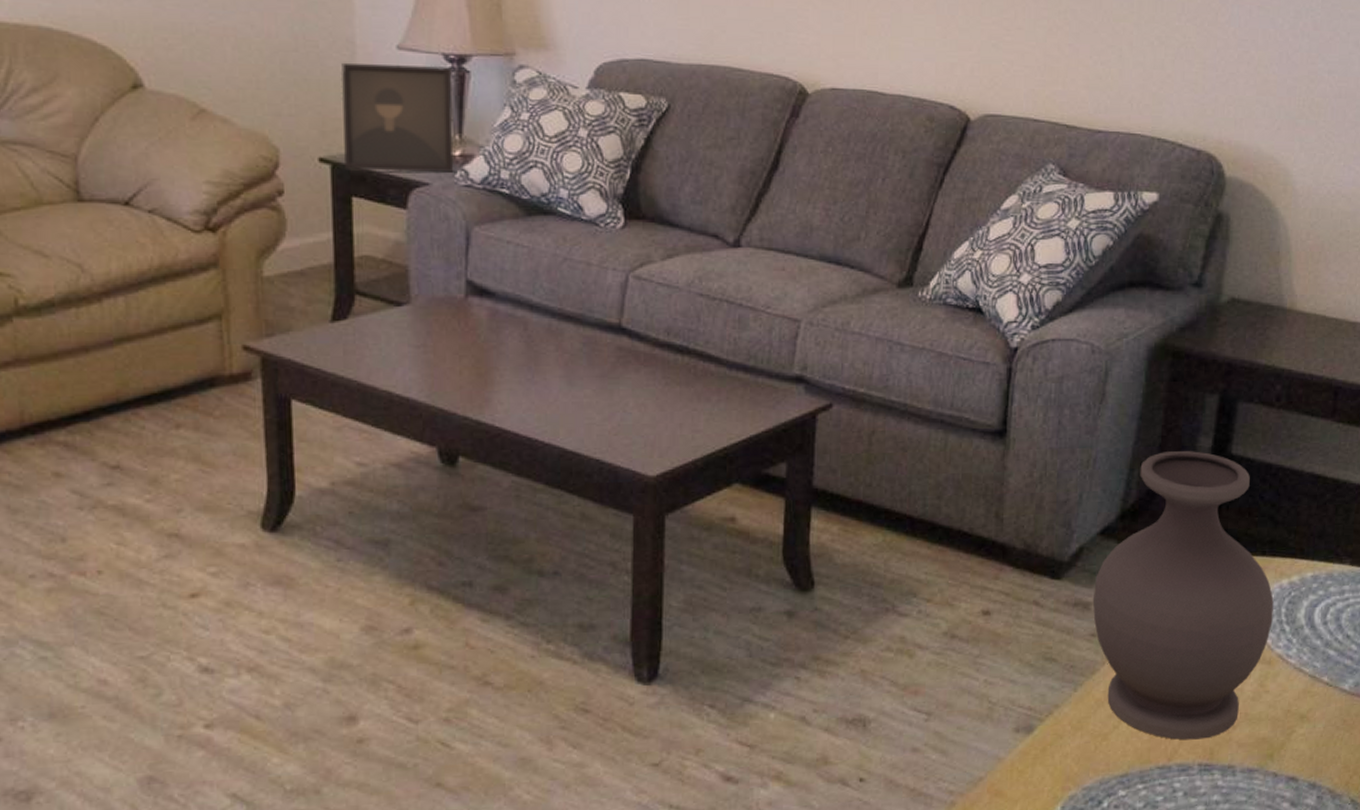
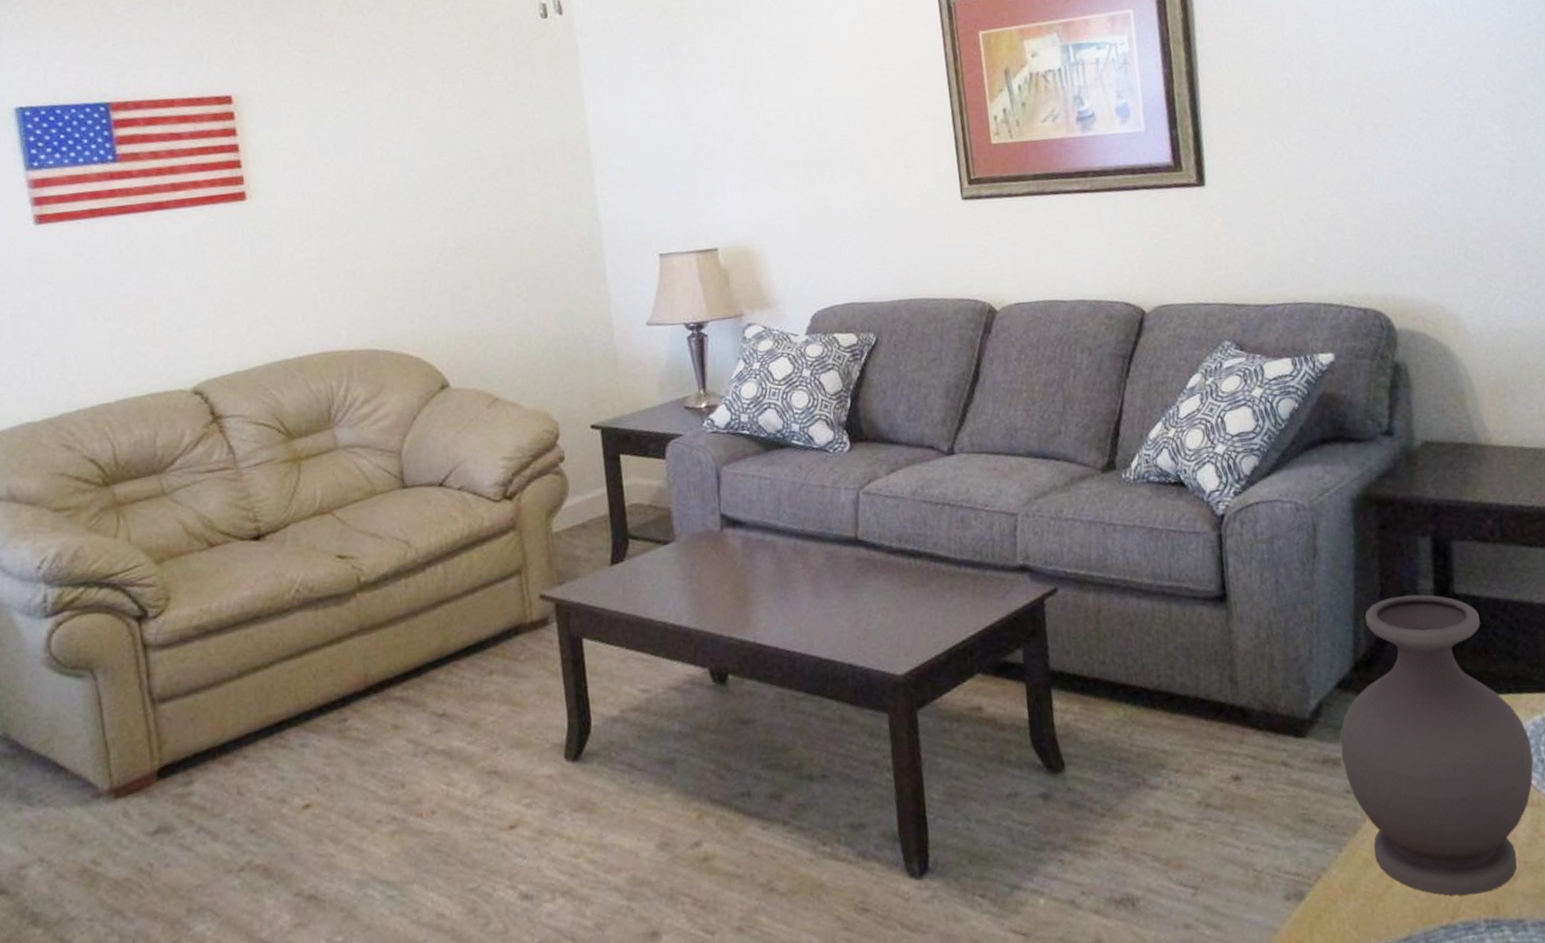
picture frame: present [340,62,454,172] -> none [603,334,702,432]

